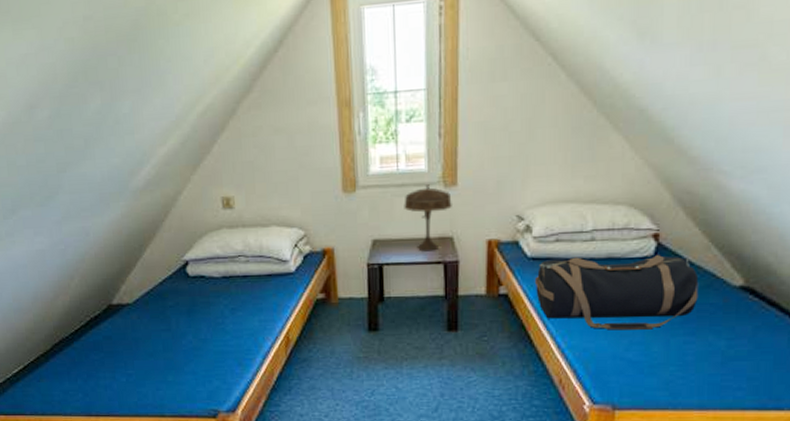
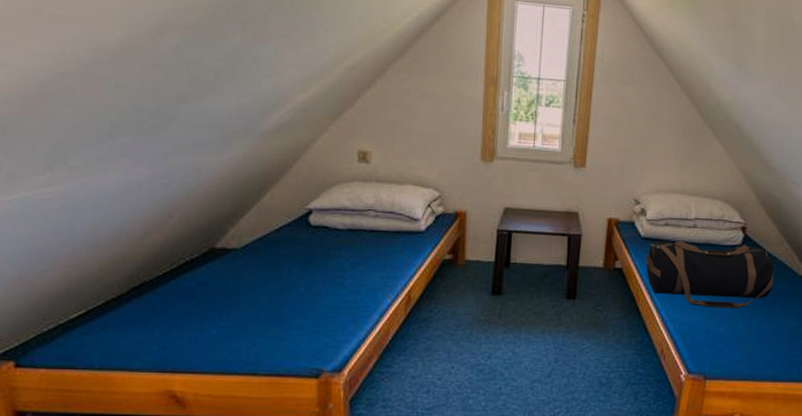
table lamp: present [404,184,452,252] -> none [536,163,580,224]

